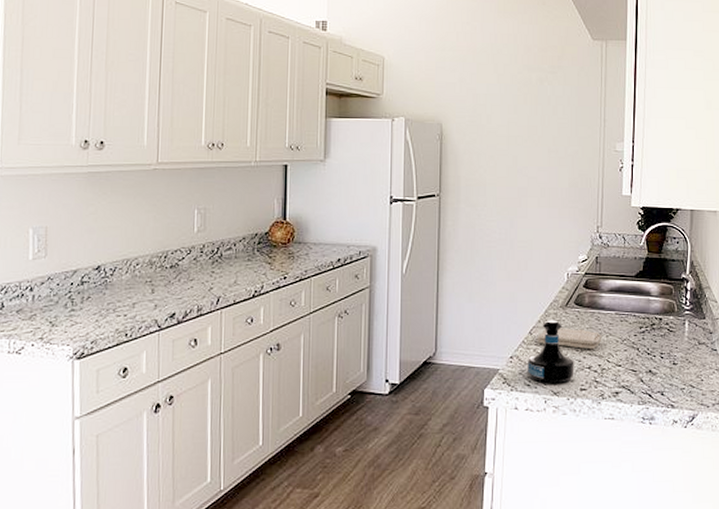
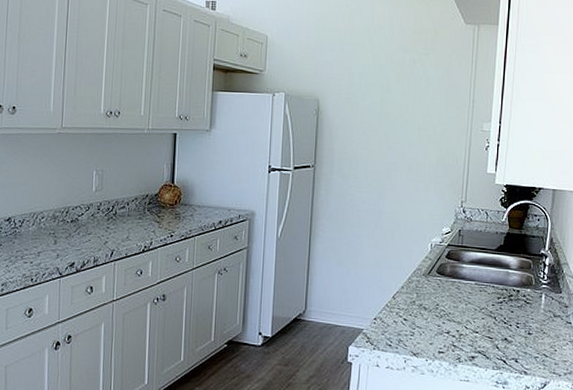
tequila bottle: present [528,320,574,384] -> none [390,286,434,346]
washcloth: present [537,328,602,350] -> none [399,294,462,316]

